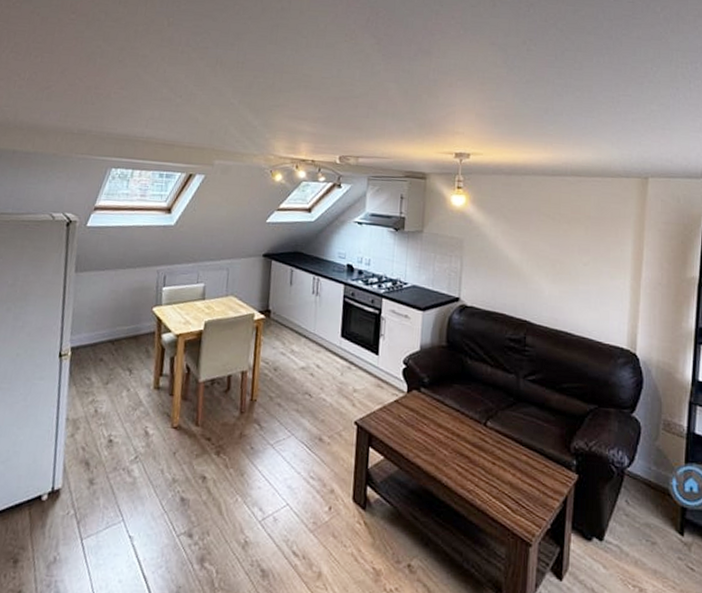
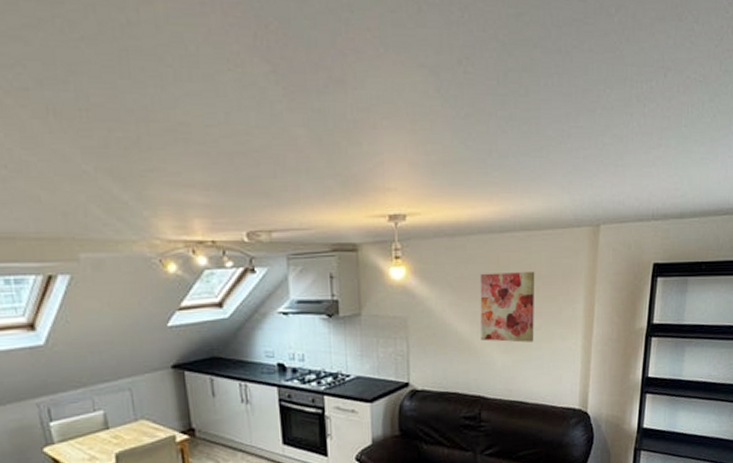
wall art: none [530,208,584,276] -> present [480,272,535,343]

